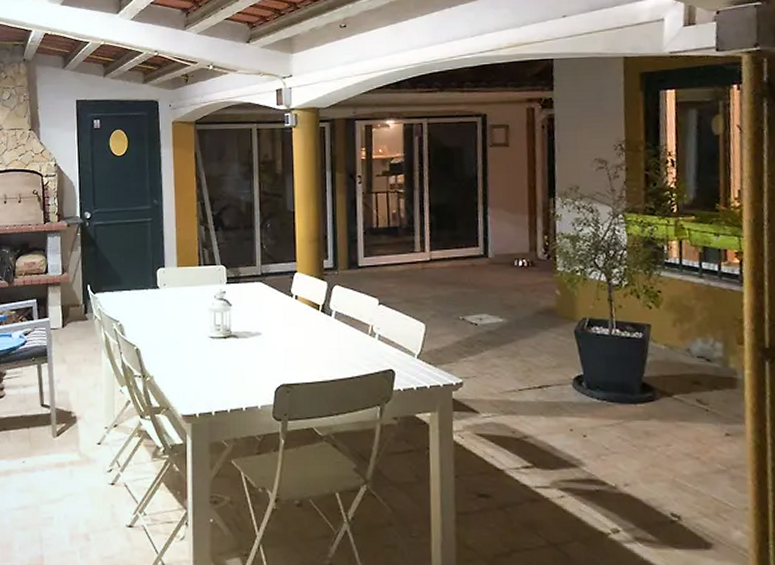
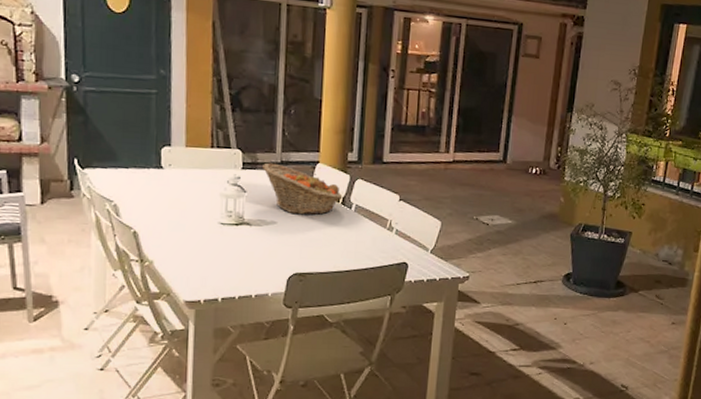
fruit basket: none [245,276,322,325] -> present [263,162,343,215]

